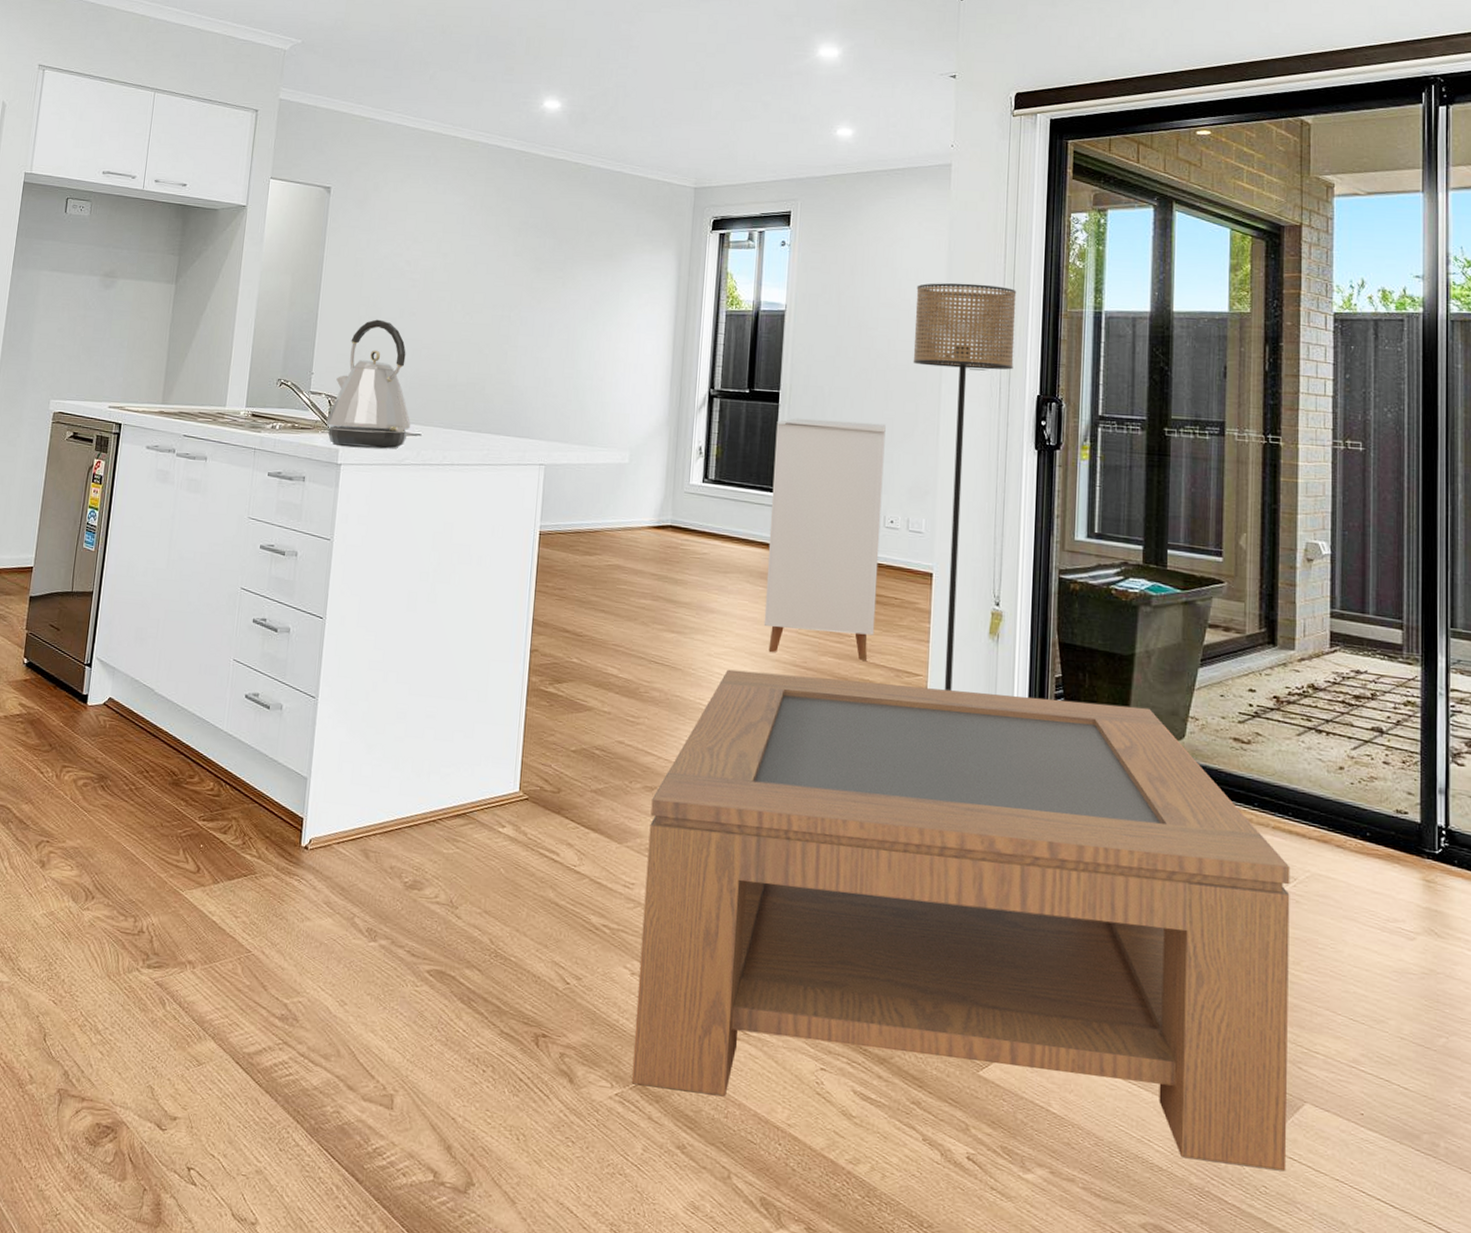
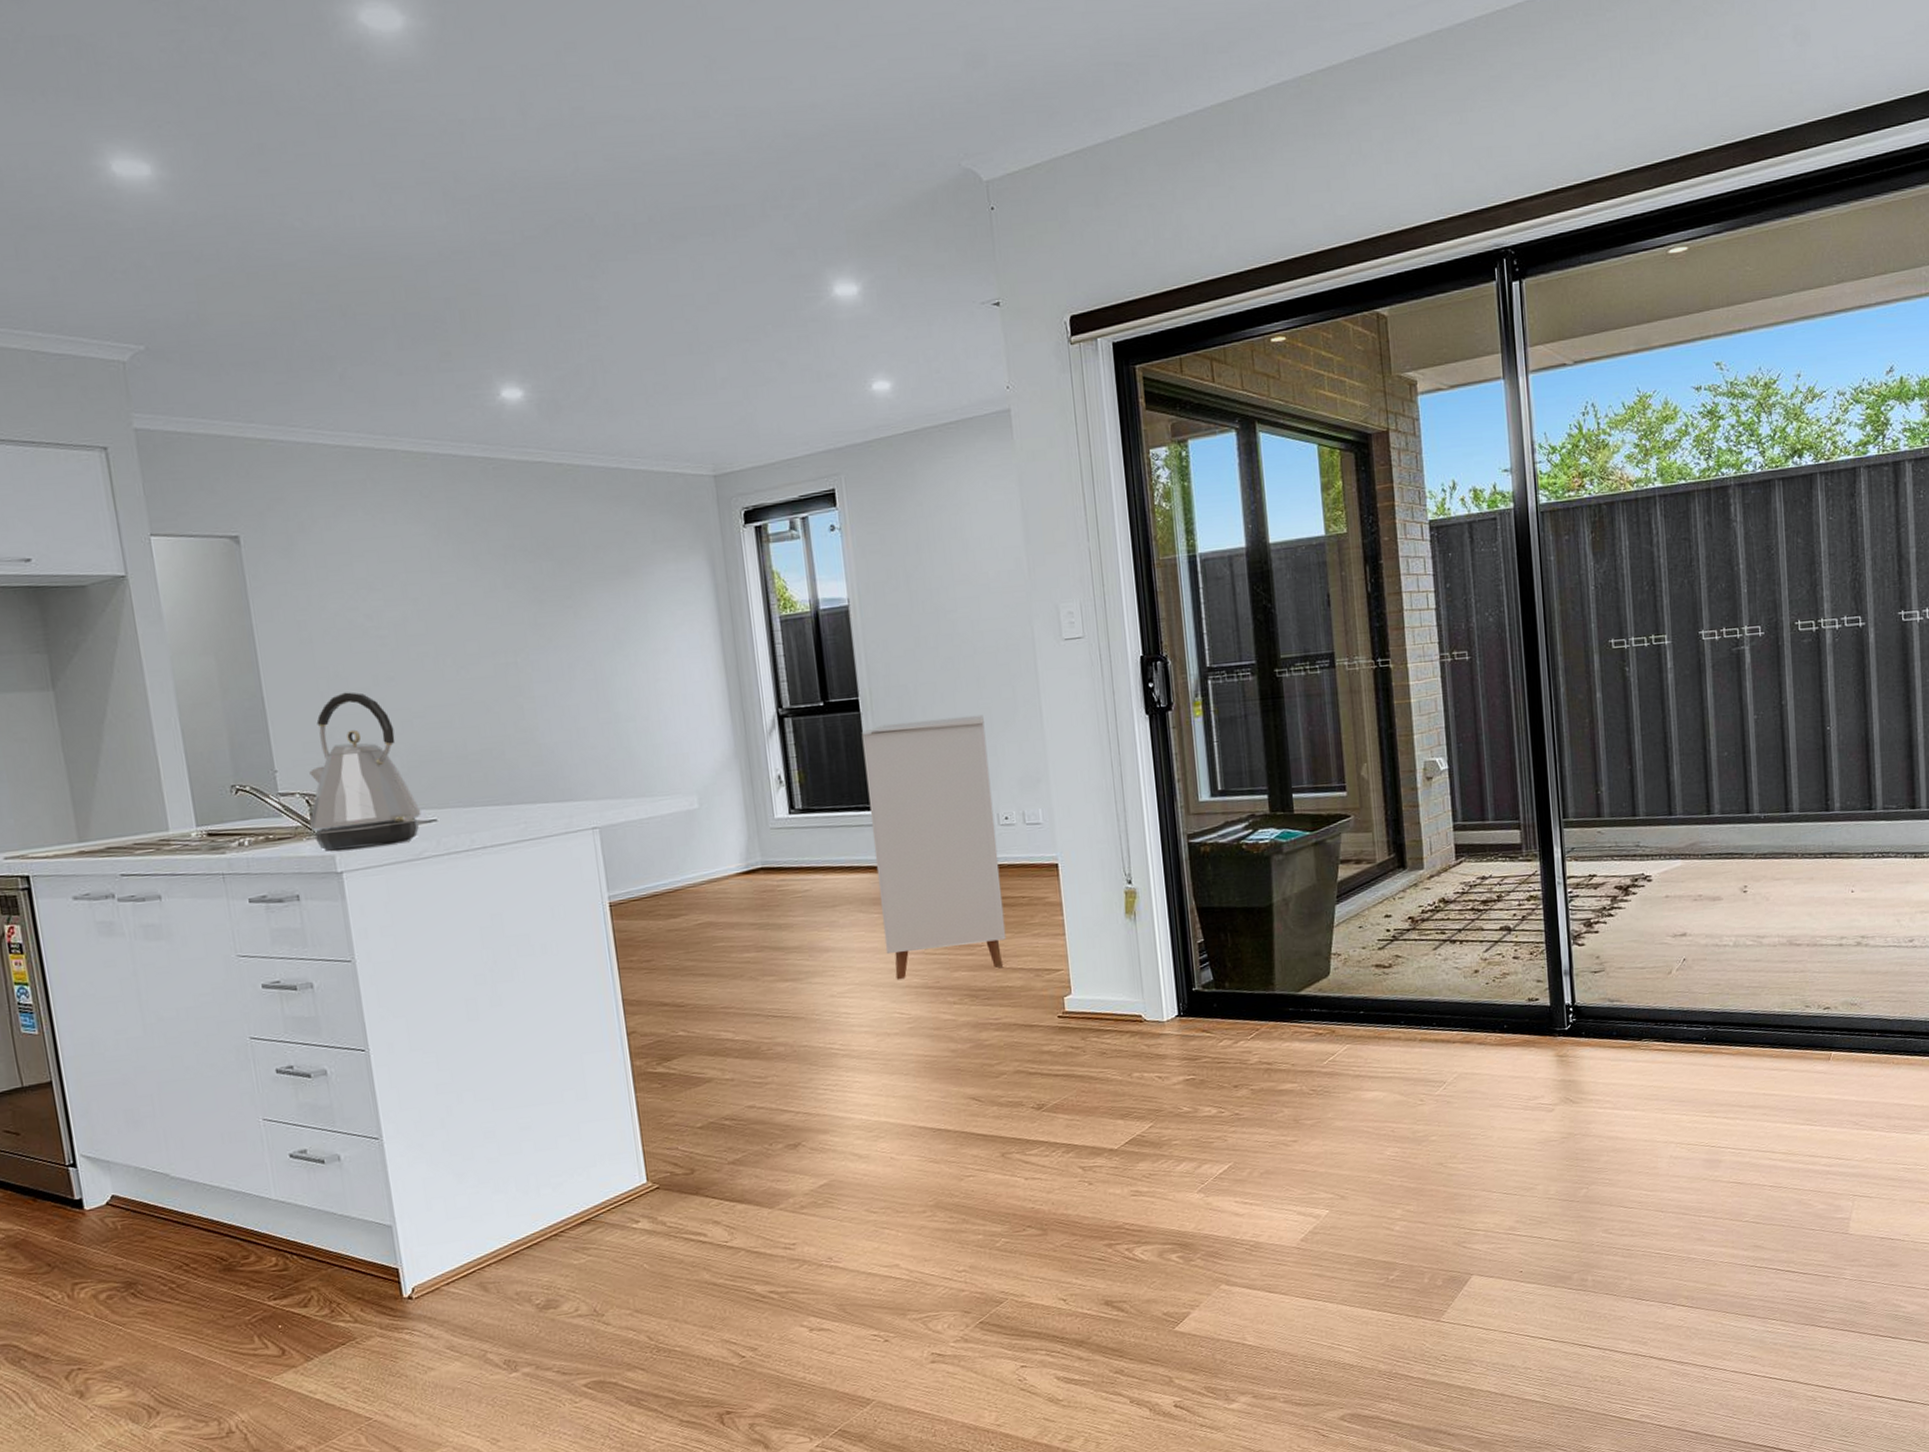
coffee table: present [631,669,1291,1171] -> none [797,953,1461,1432]
floor lamp: present [913,283,1017,692] -> none [993,542,1111,980]

